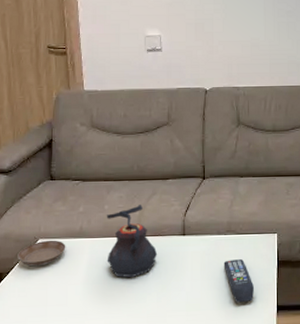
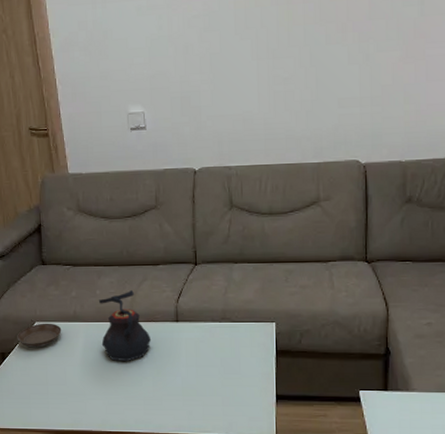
remote control: present [223,259,254,303] -> none [219,348,251,391]

